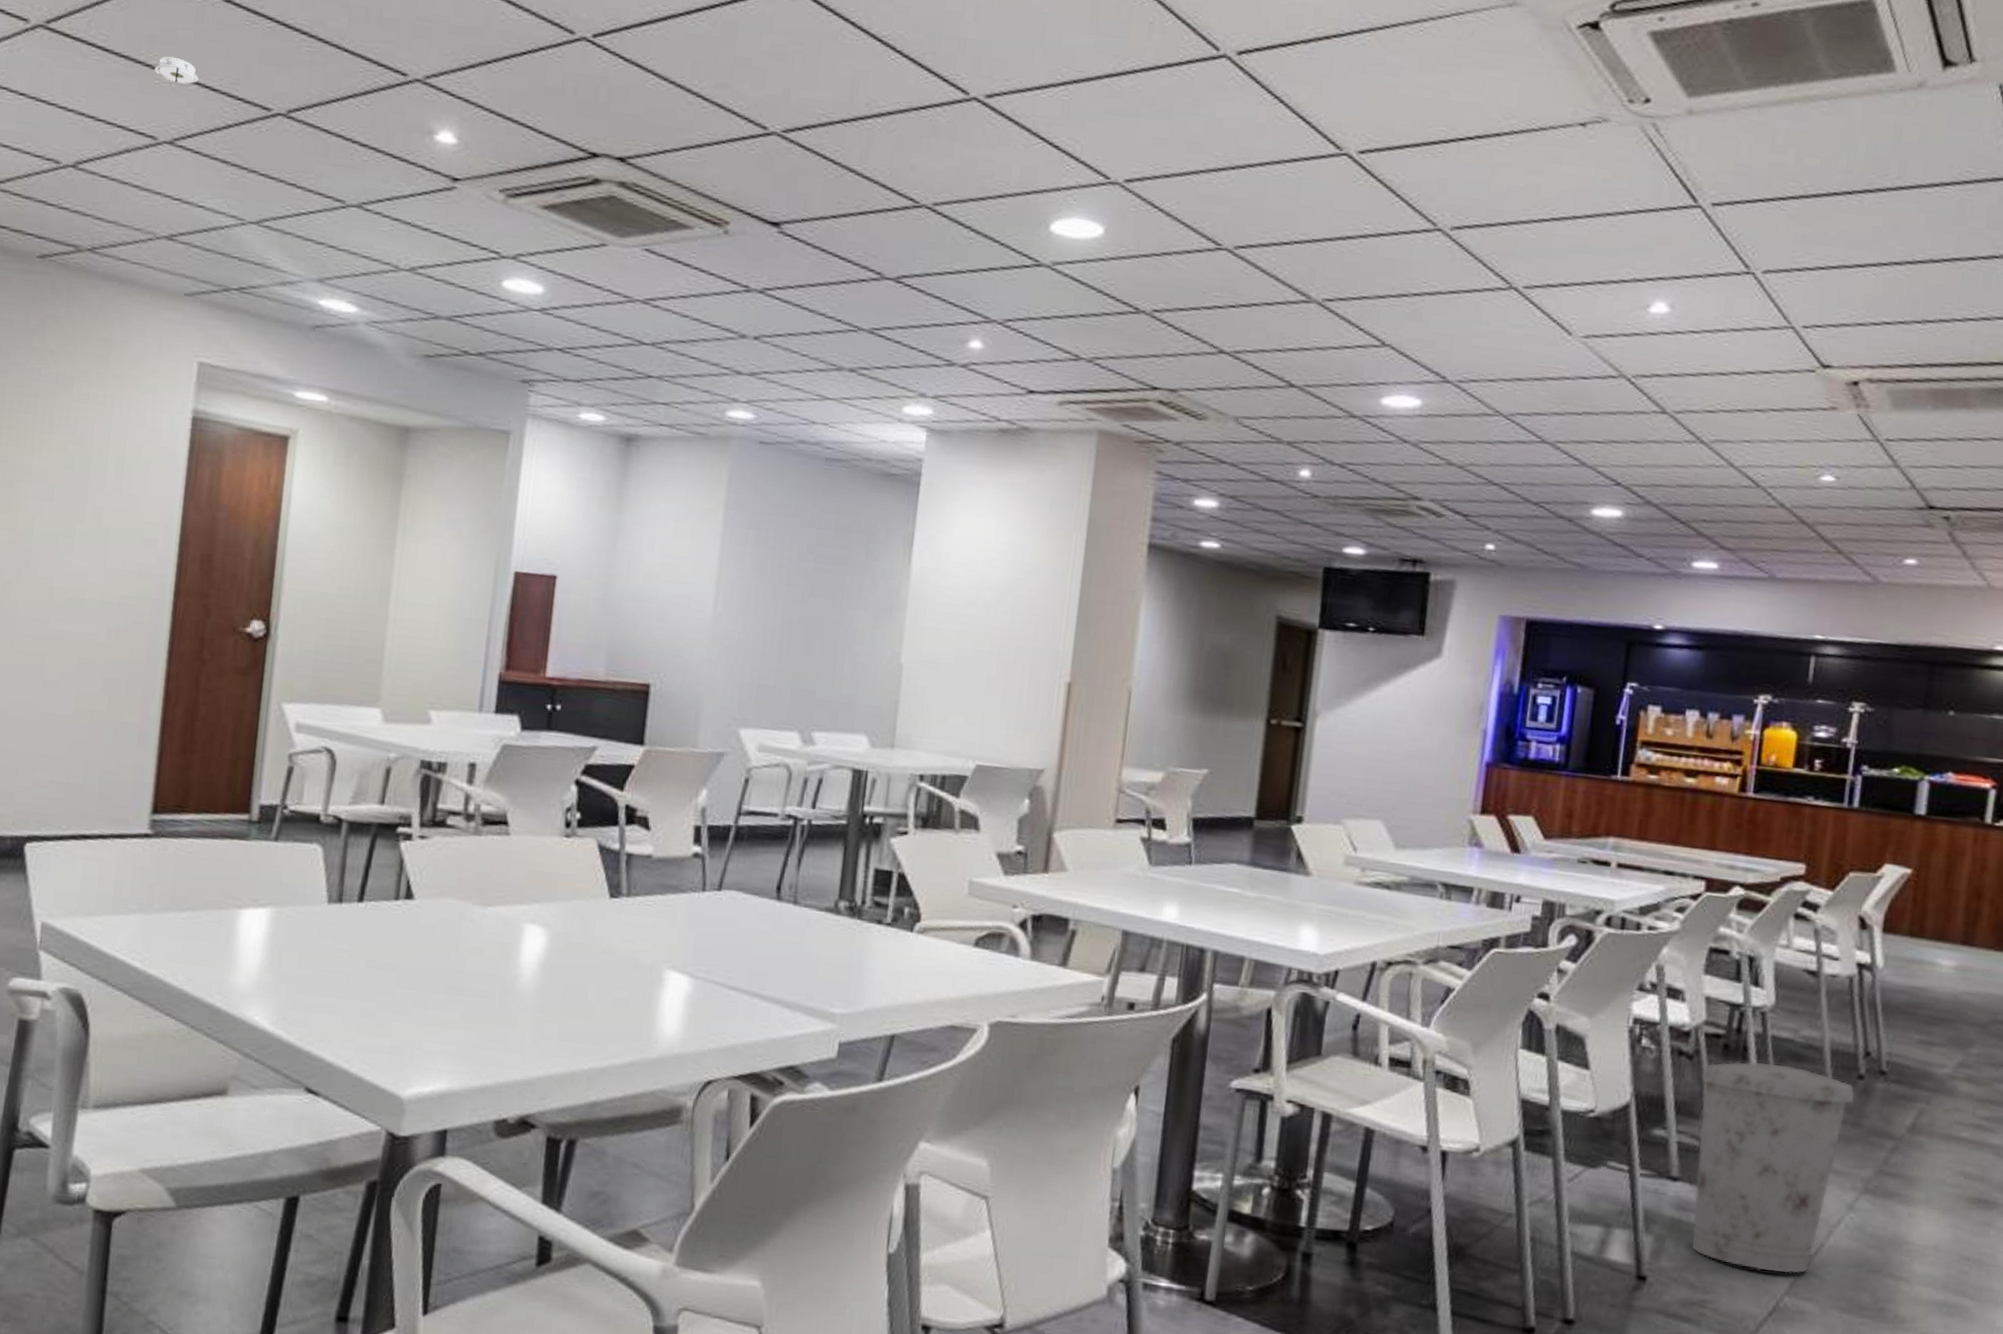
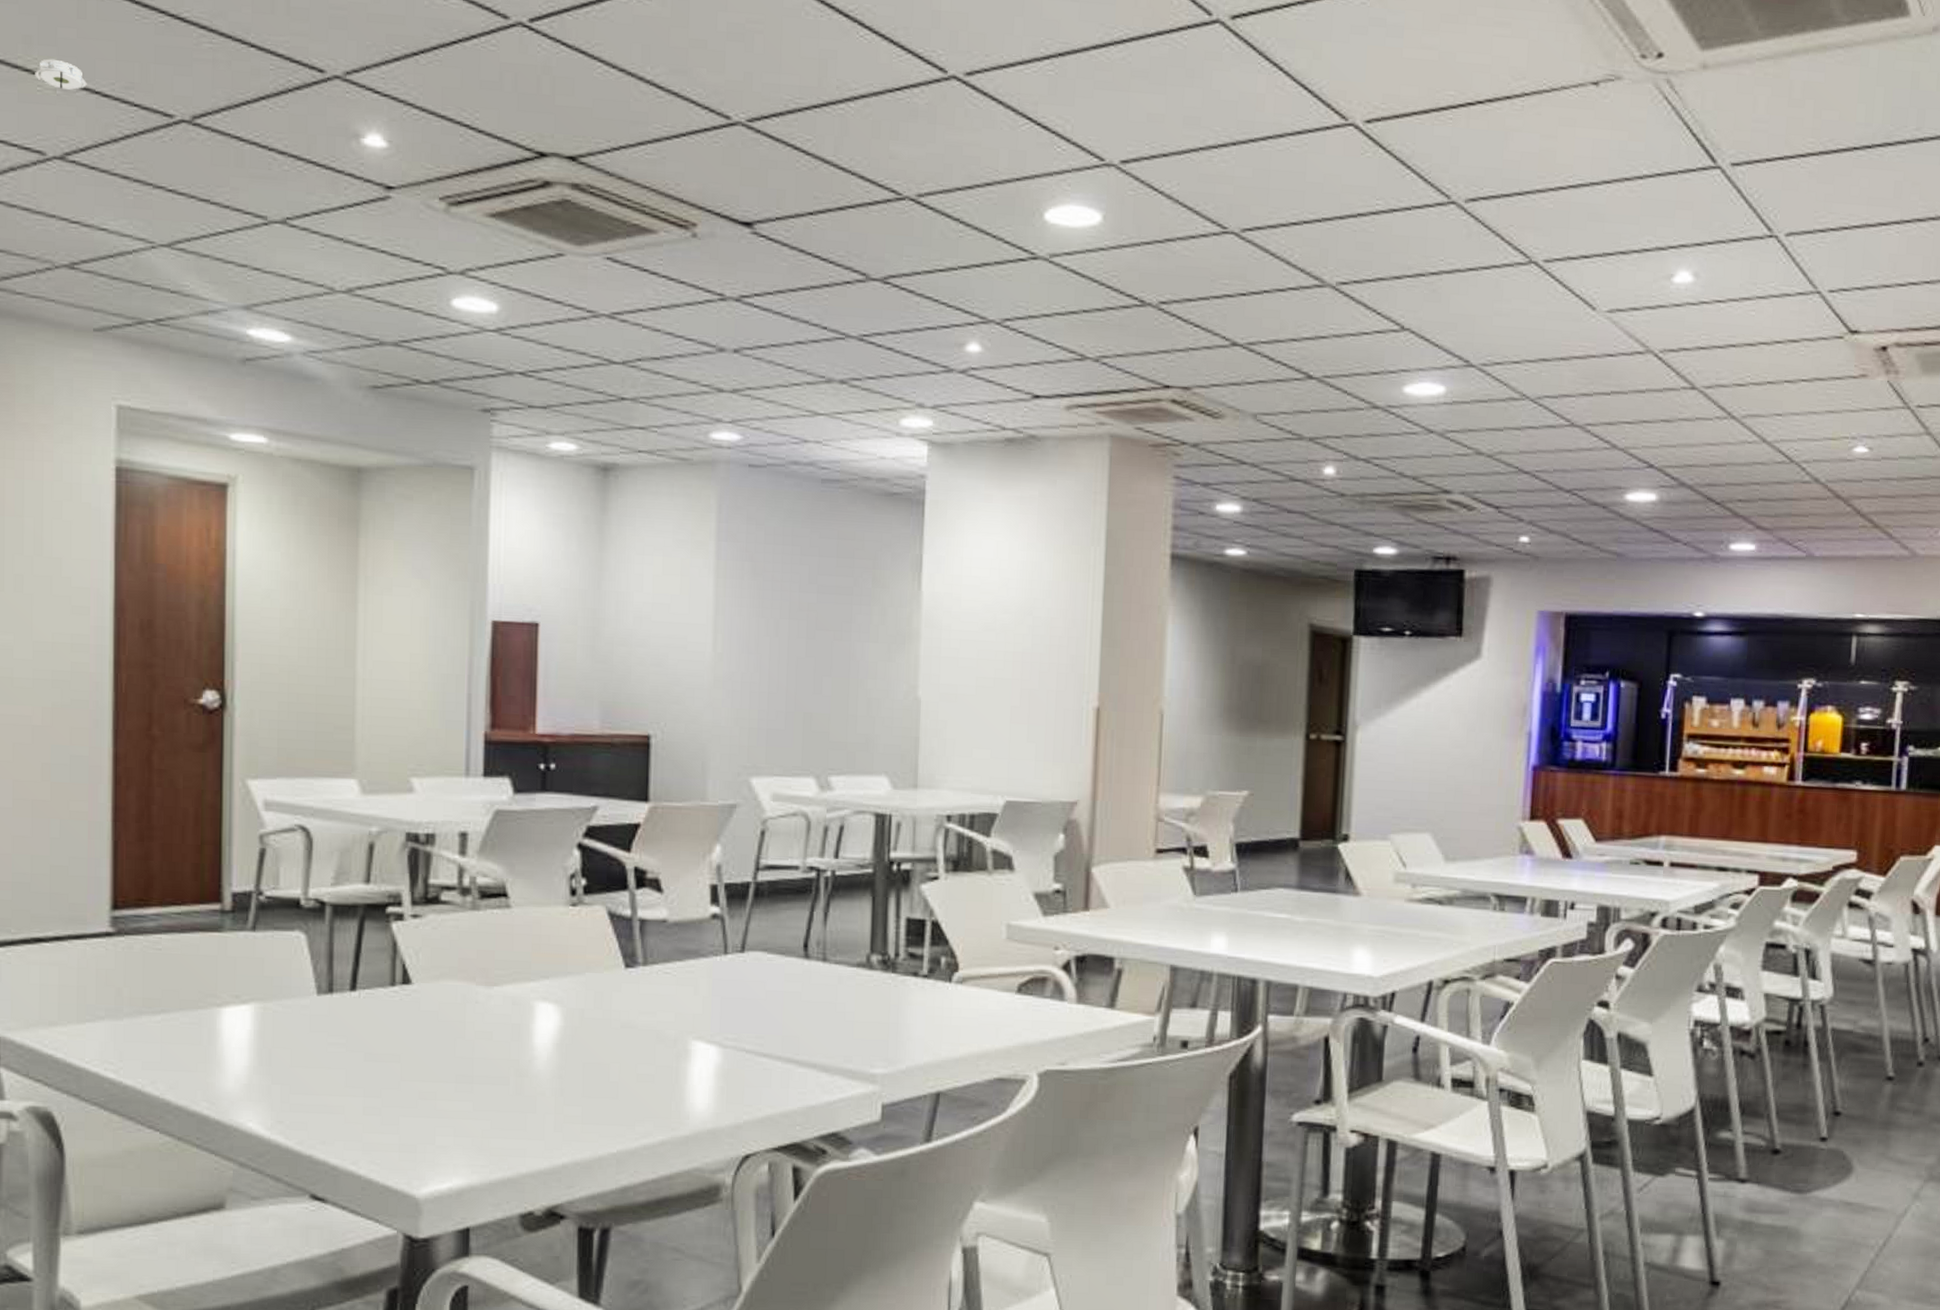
trash can: present [1691,1061,1856,1274] -> none [1762,1055,1916,1268]

